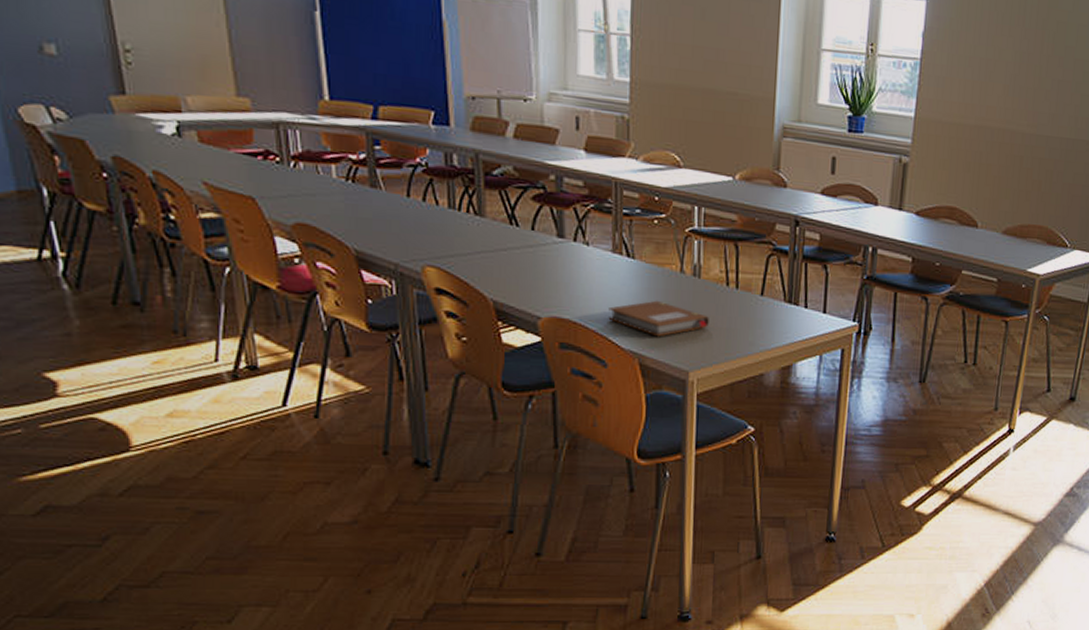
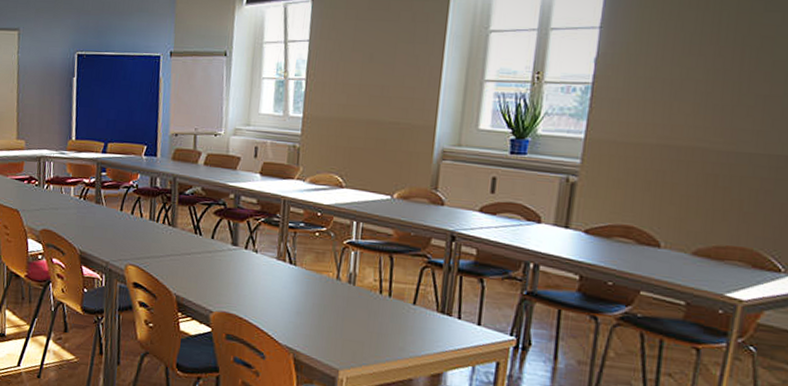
notebook: present [608,300,709,337] -> none [269,303,361,336]

